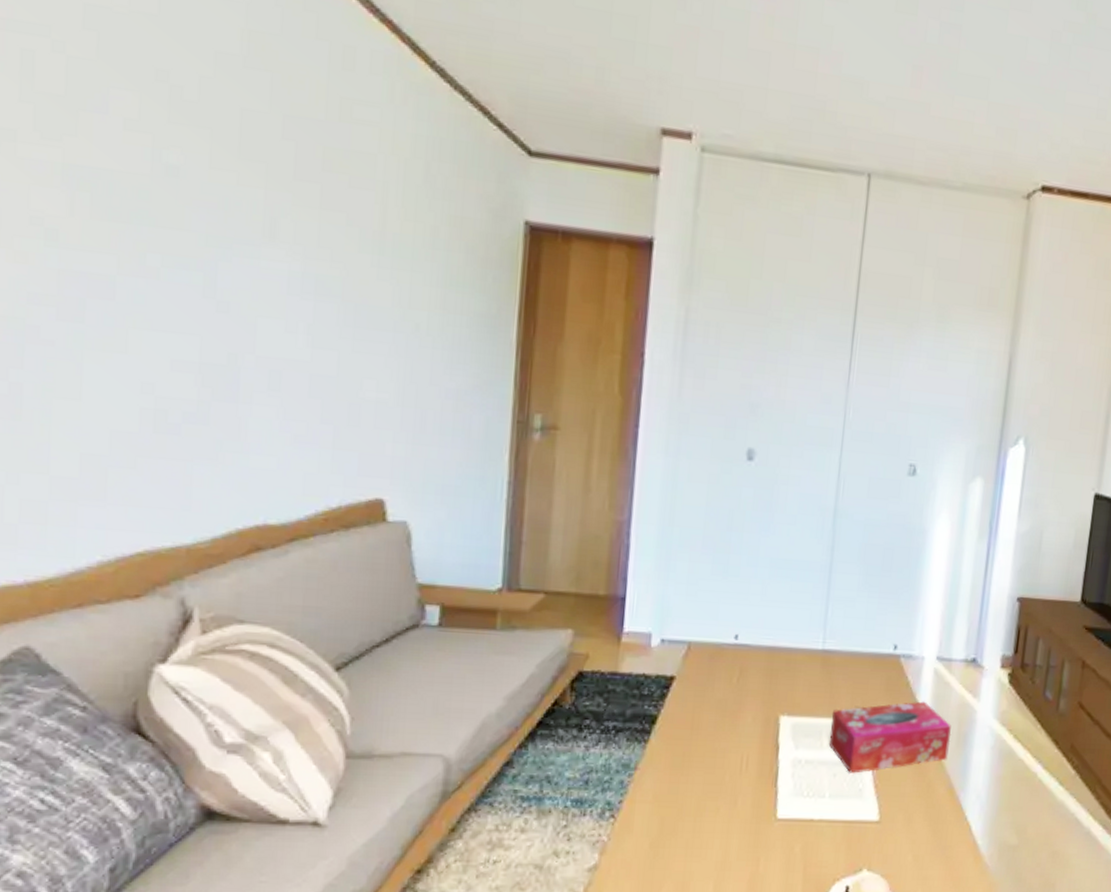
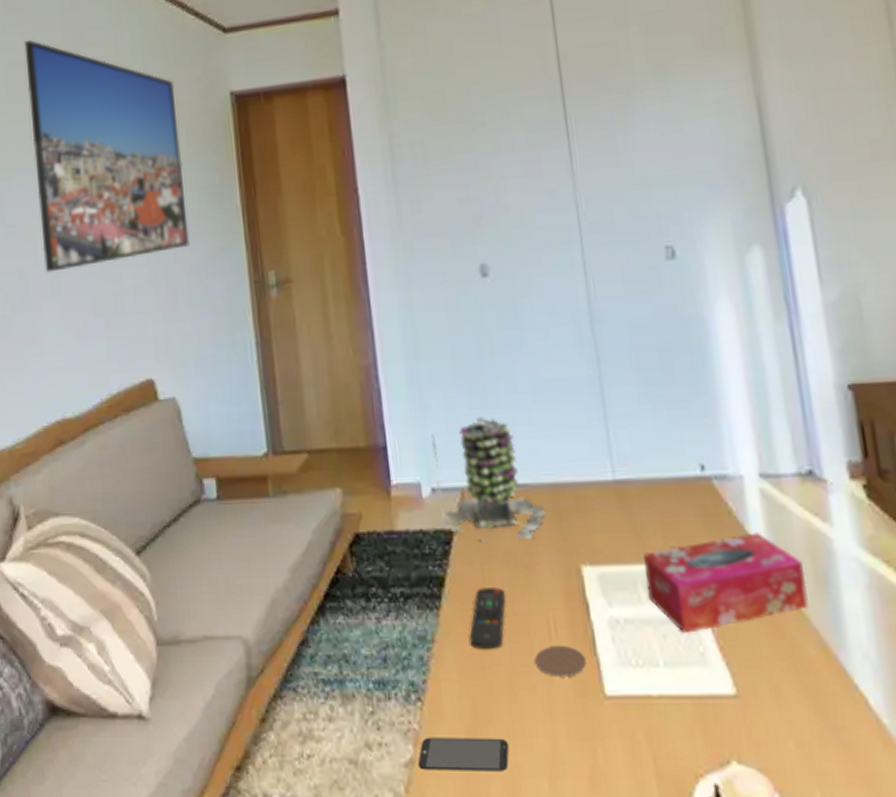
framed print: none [263,91,460,372] -> present [24,40,190,273]
smartphone: none [601,847,686,876] -> present [418,737,509,772]
succulent plant: none [665,583,761,691] -> present [431,417,547,542]
remote control: none [669,726,709,778] -> present [469,586,506,649]
coaster: none [723,777,767,803] -> present [534,645,587,677]

